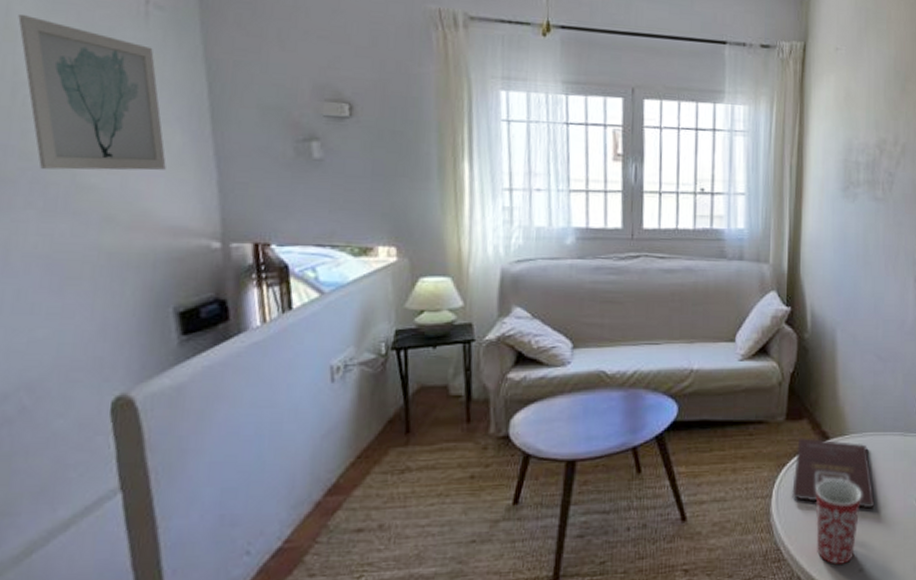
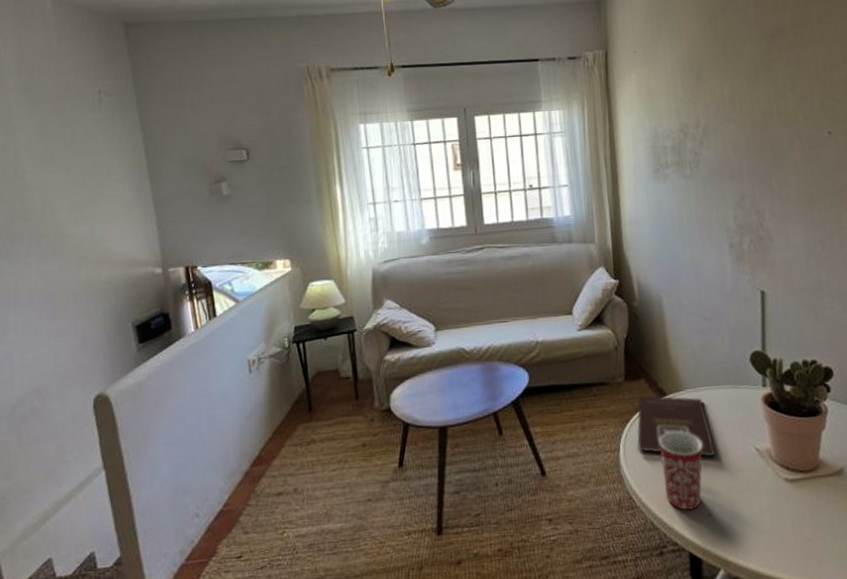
wall art: present [18,13,166,171] -> none [16,113,120,225]

